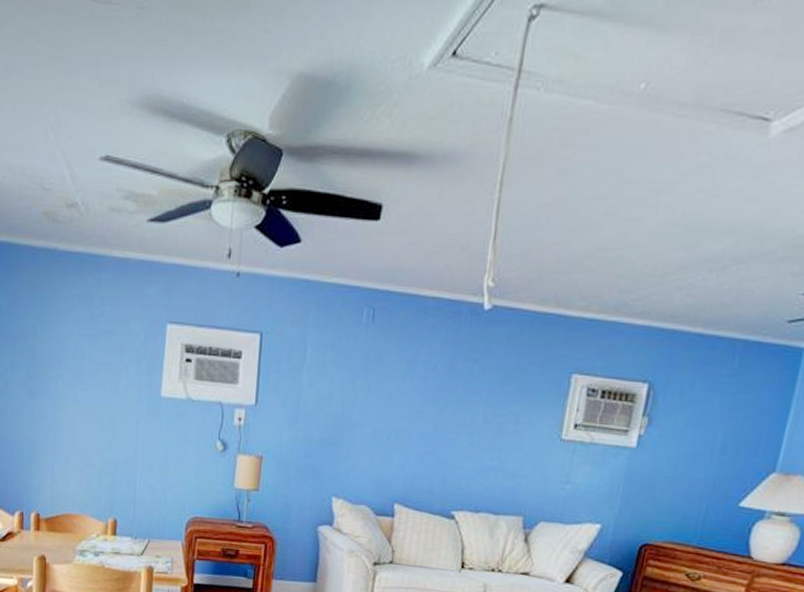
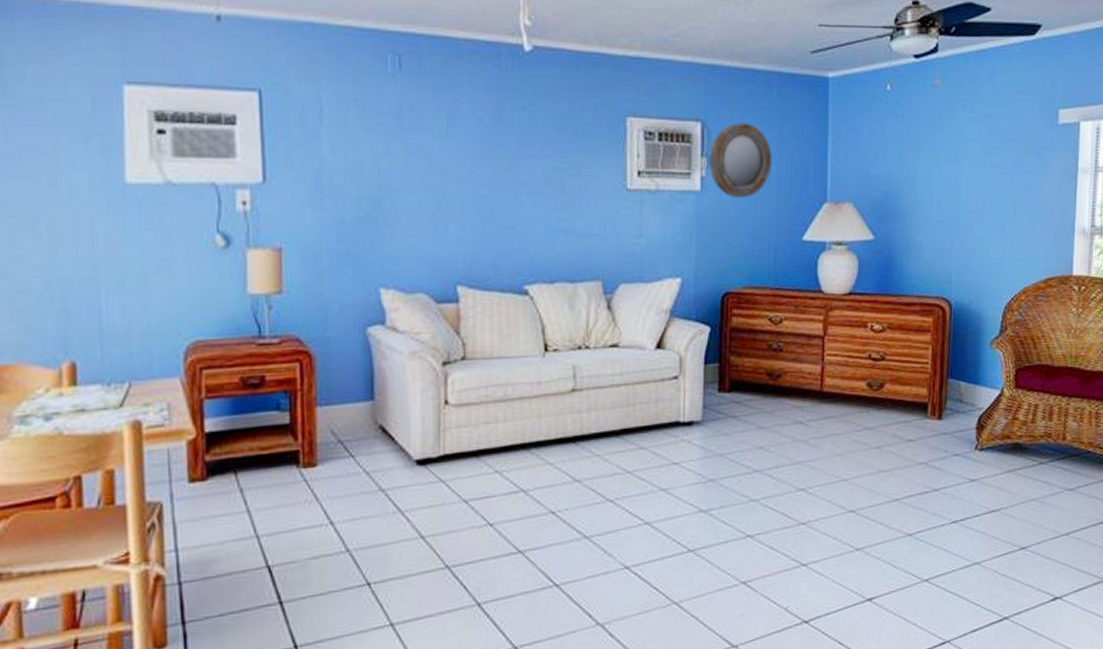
home mirror: none [649,387,722,459] -> present [710,123,773,198]

